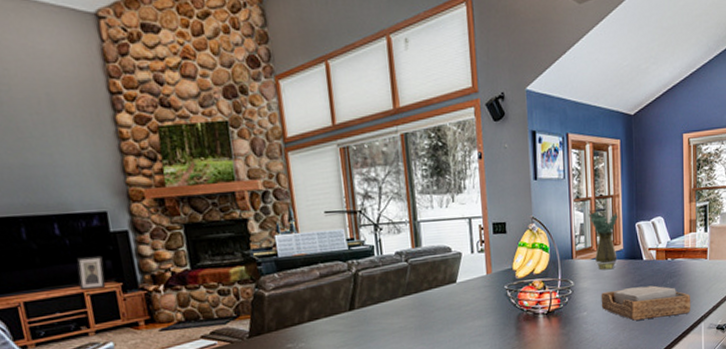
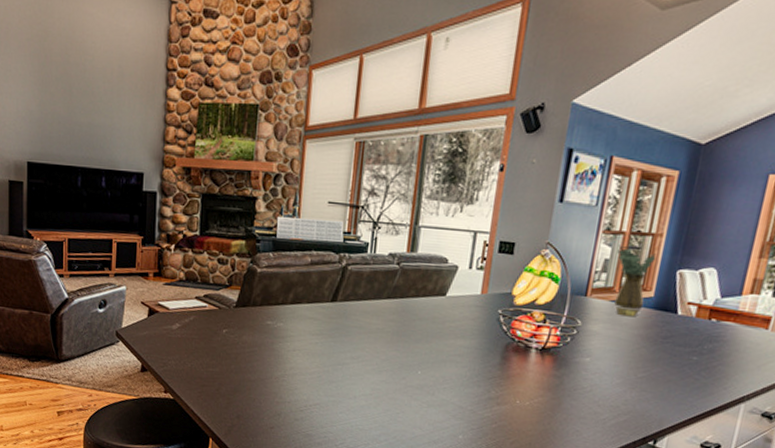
picture frame: present [77,255,106,290] -> none [110,208,132,238]
napkin holder: present [601,285,691,321] -> none [609,341,733,389]

